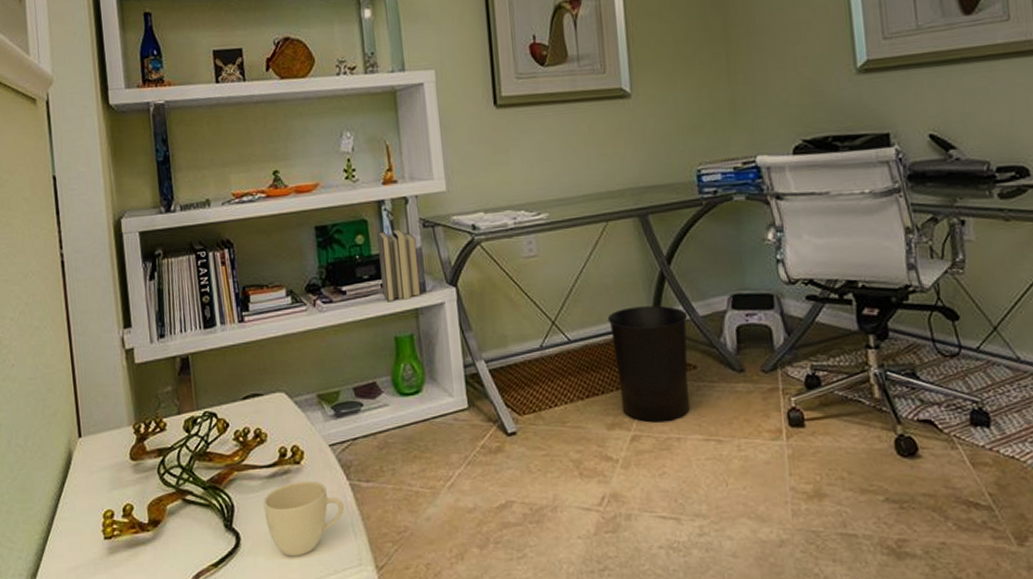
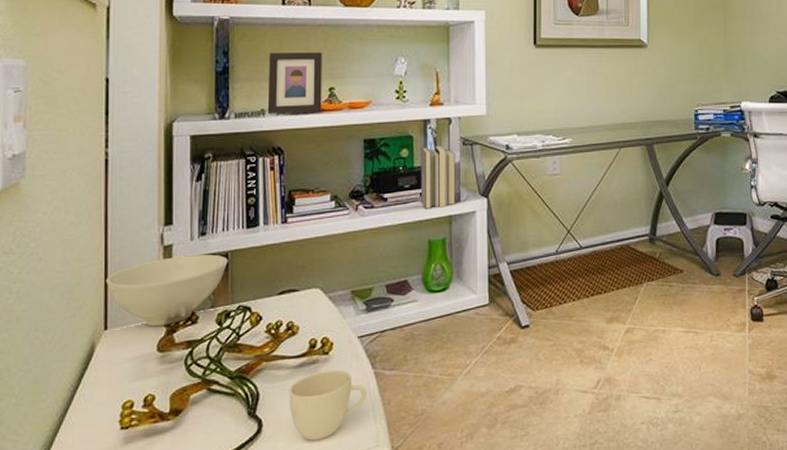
bowl: none [74,357,189,434] -> present [106,254,228,327]
picture frame: none [208,132,268,205] -> present [267,52,322,114]
waste bin: present [607,305,690,423] -> none [614,219,679,317]

